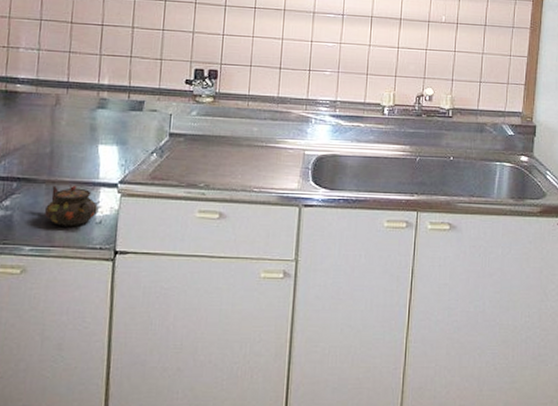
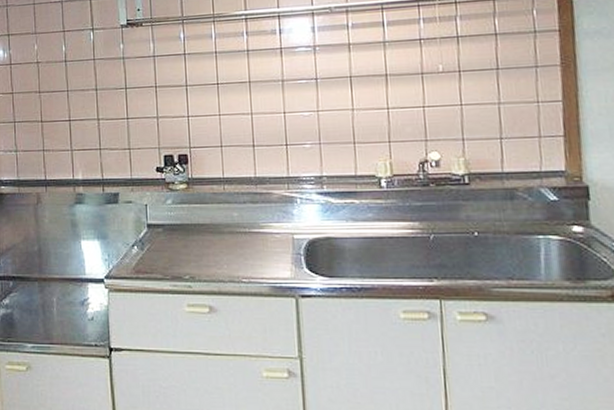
teapot: present [45,185,98,226] -> none [41,281,88,323]

